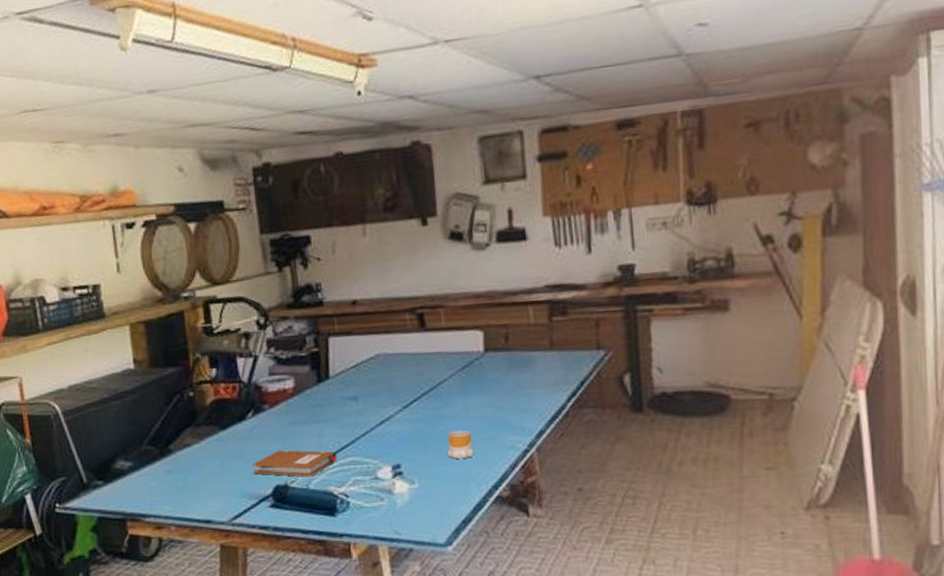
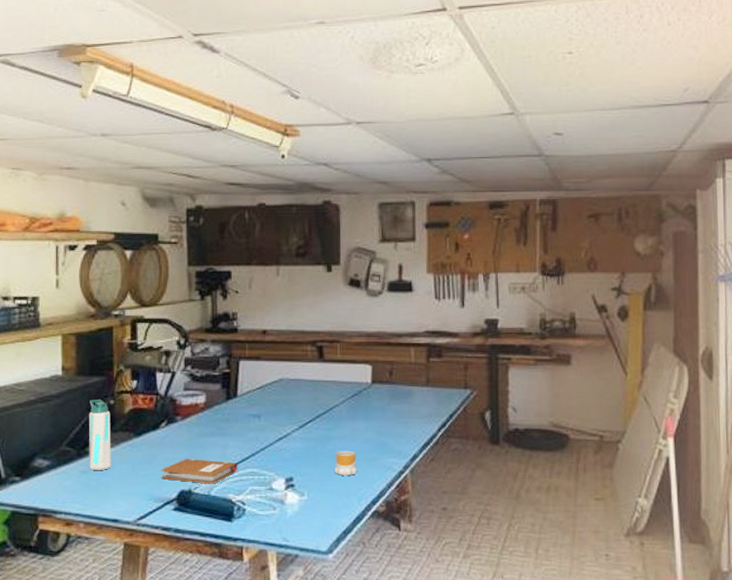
water bottle: none [167,392,198,469] -> present [88,400,111,470]

